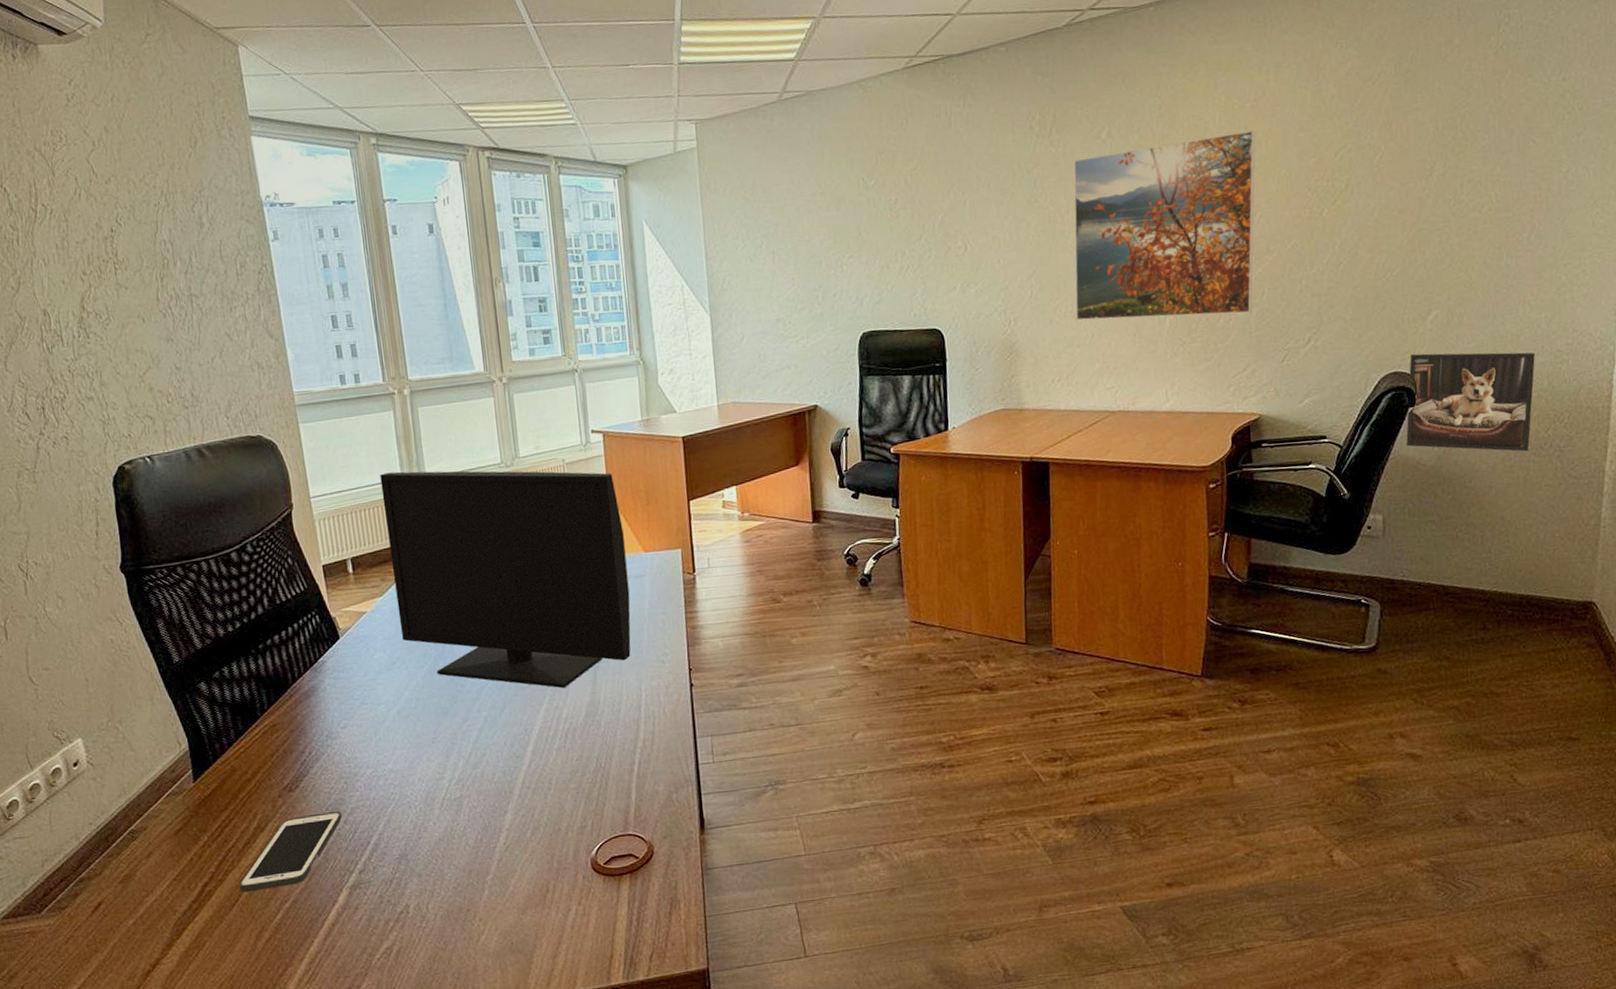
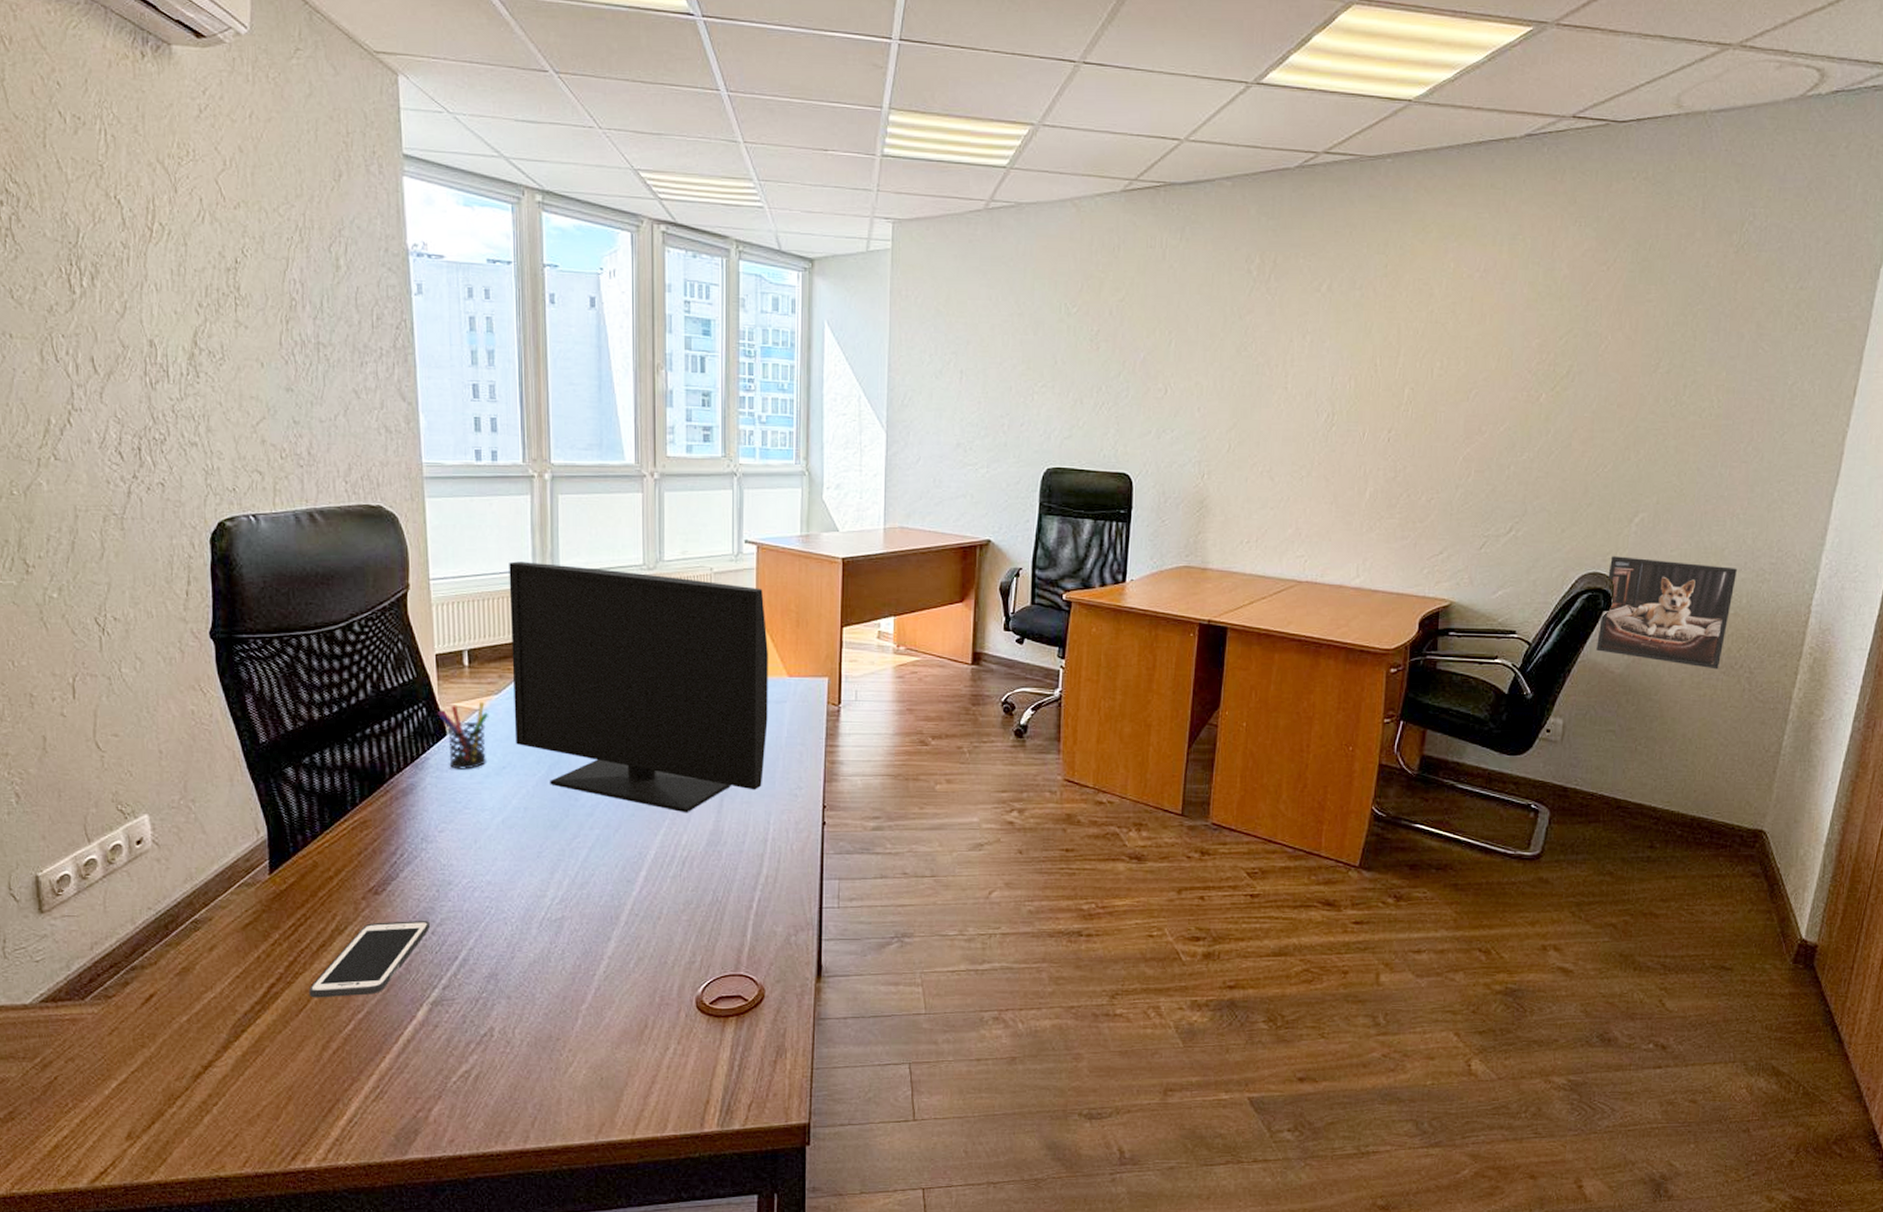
pen holder: none [329,604,378,669] -> present [437,701,488,770]
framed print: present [1073,130,1256,321] -> none [1273,302,1481,494]

